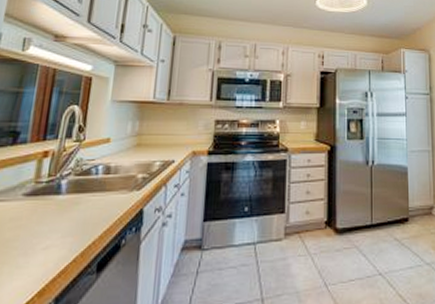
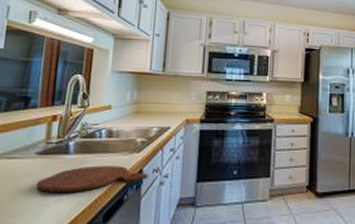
cutting board: none [22,206,149,239] -> present [37,165,148,192]

